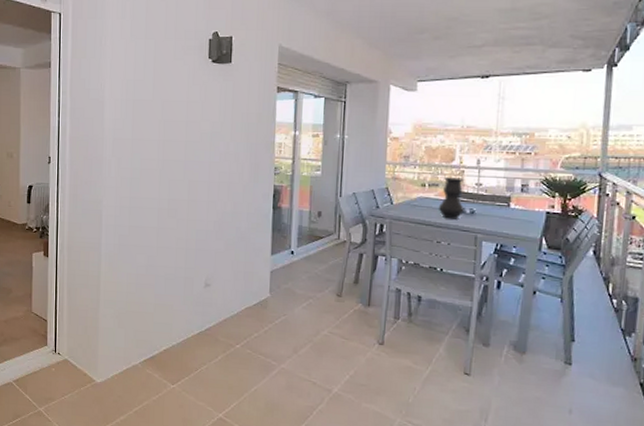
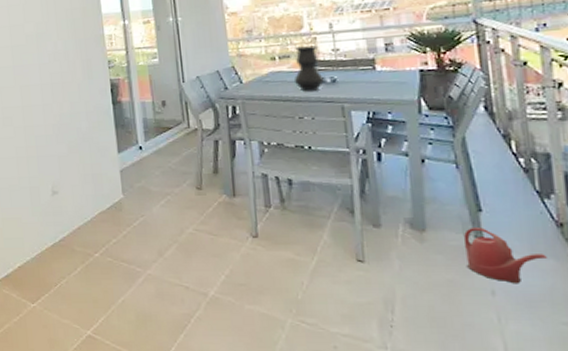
watering can: none [552,355,619,406] -> present [464,228,547,284]

